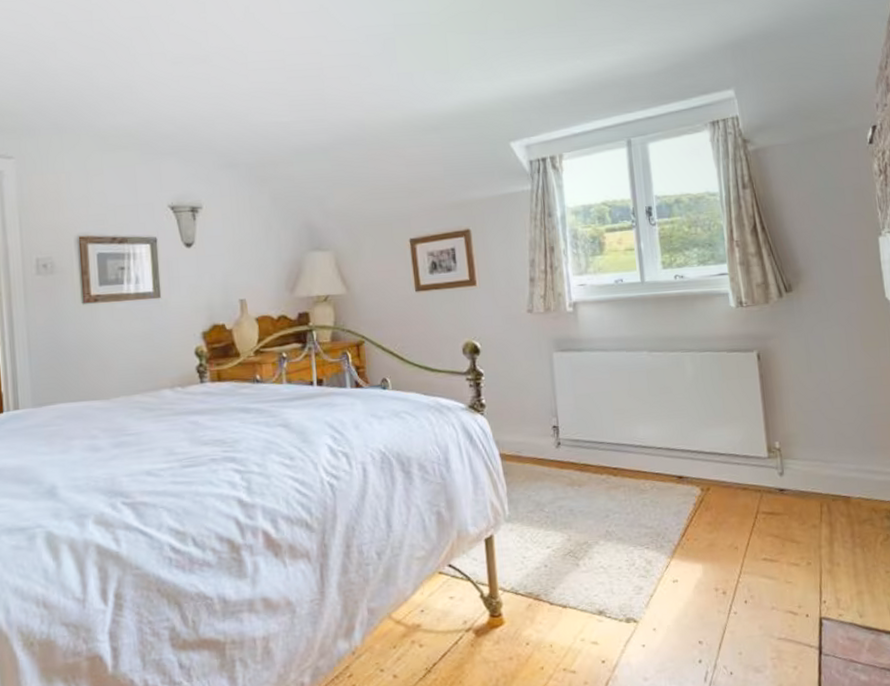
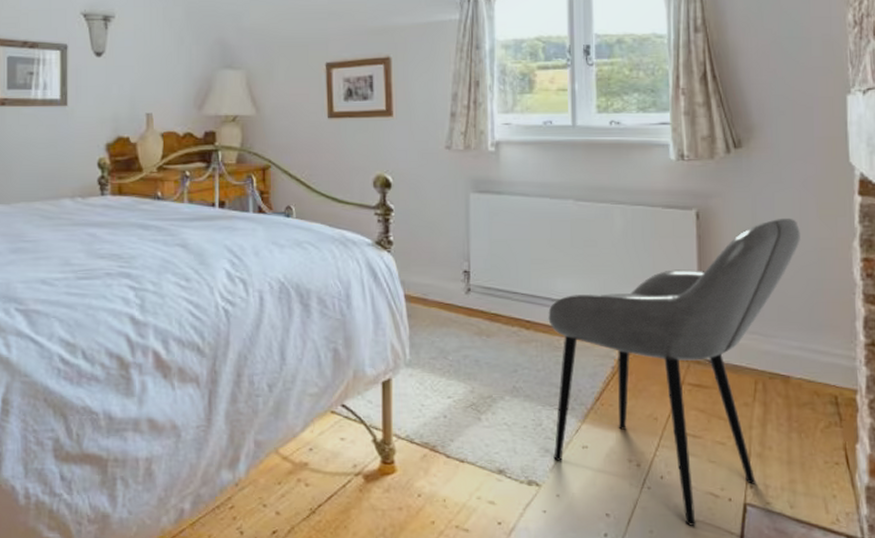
armchair: none [632,352,849,644] -> present [548,218,800,526]

